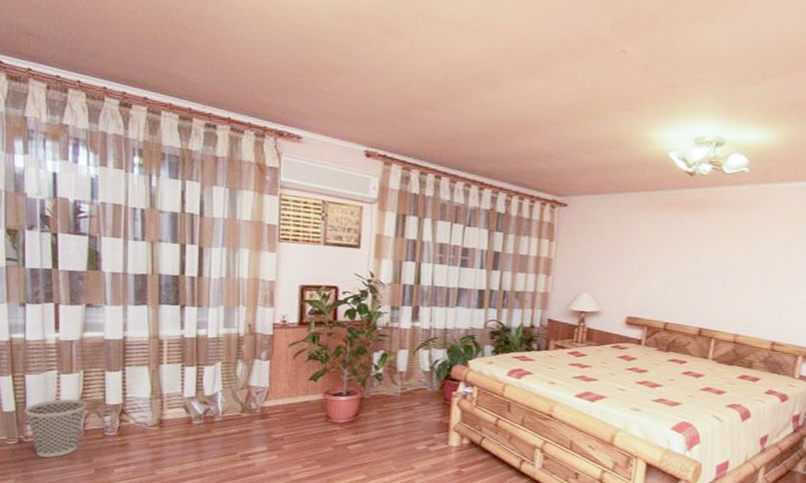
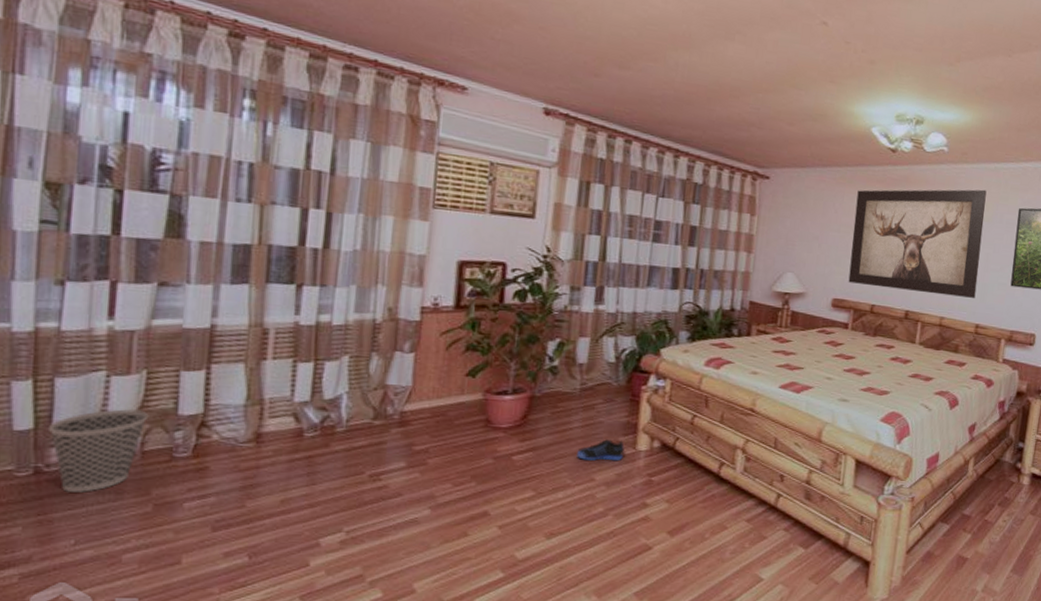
sneaker: none [399,435,439,454] -> present [577,439,624,461]
wall art: none [642,209,790,316] -> present [848,189,987,298]

